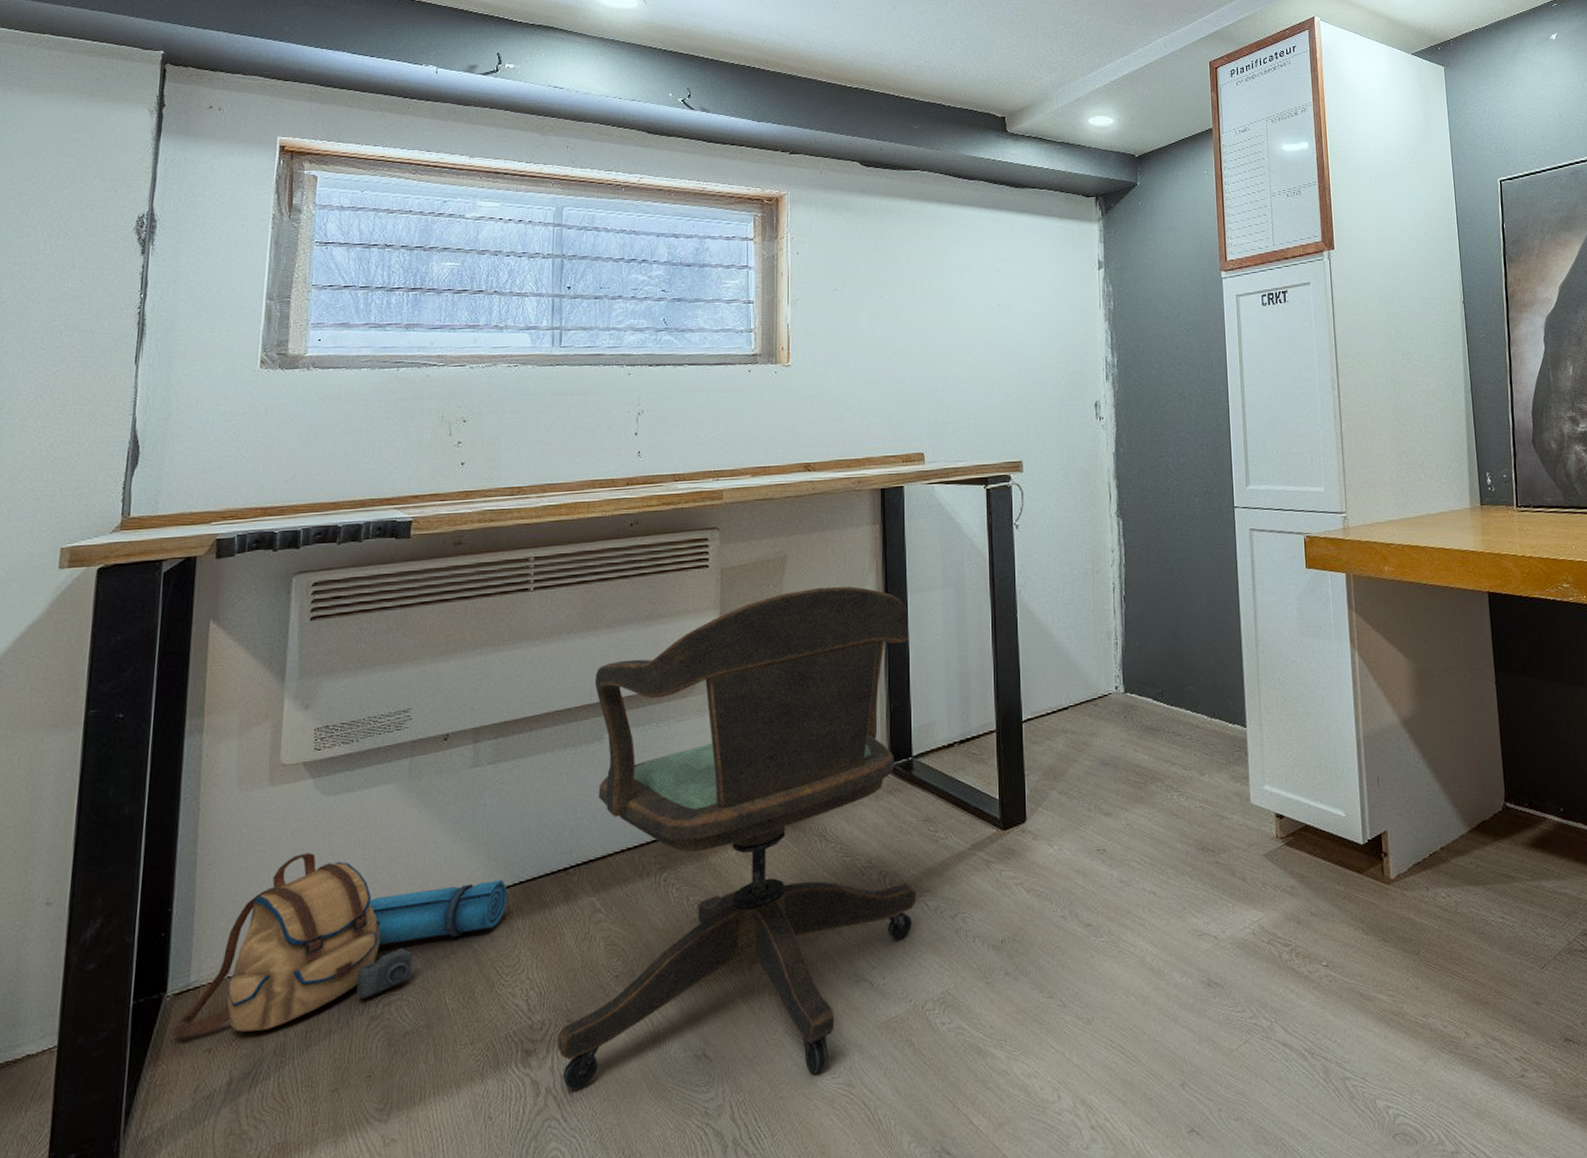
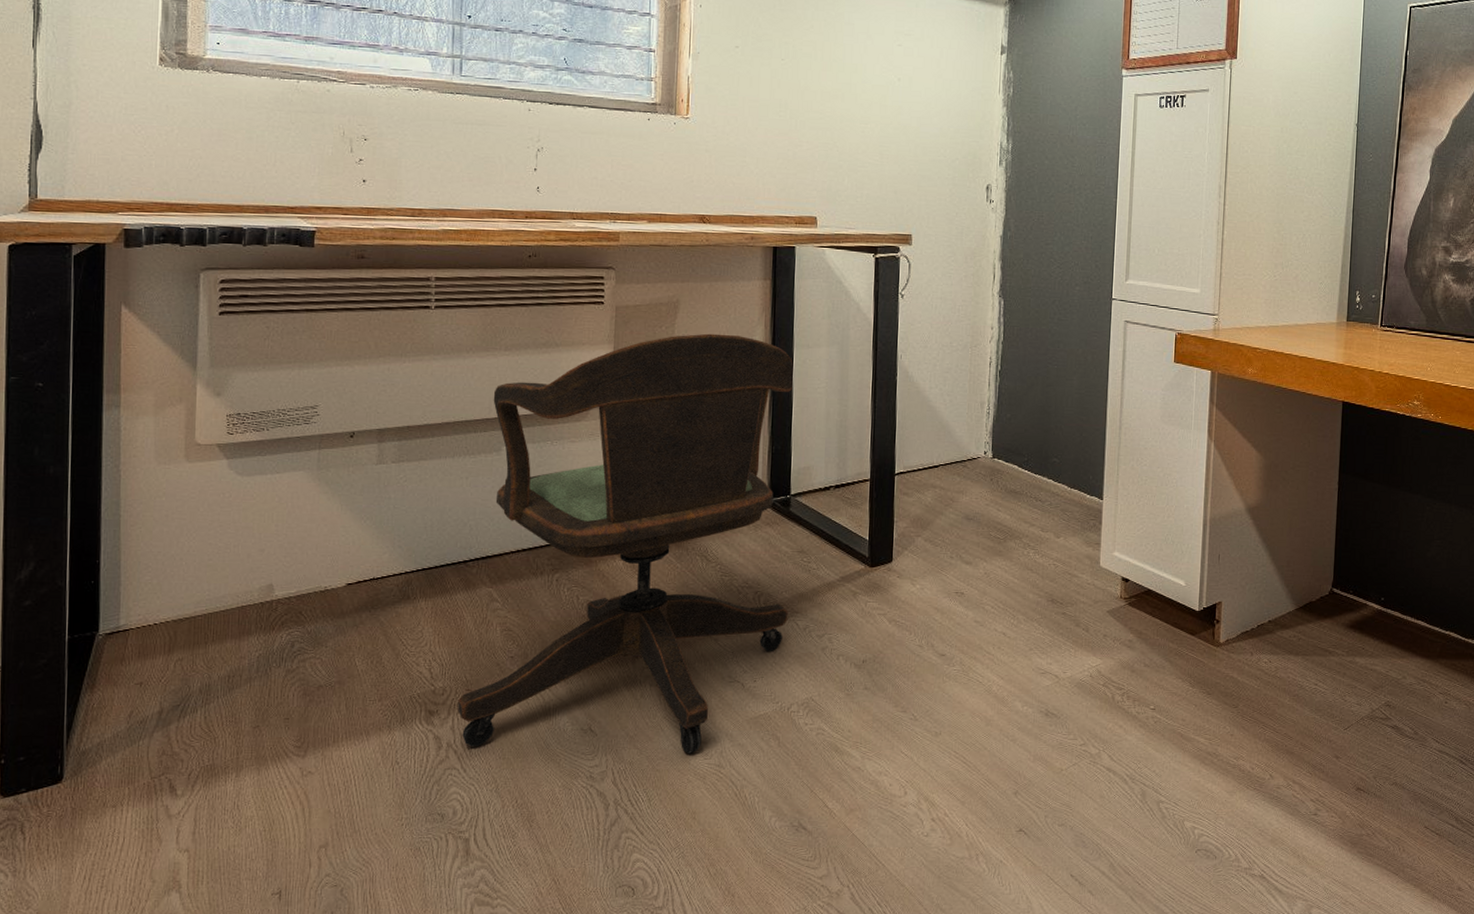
backpack: present [171,853,507,1039] -> none [104,524,411,672]

